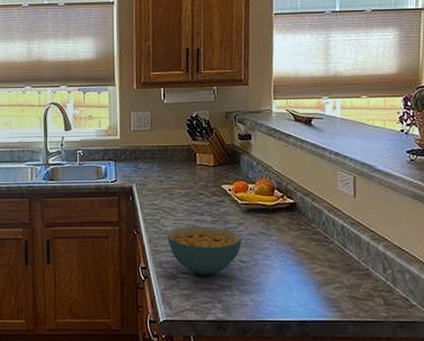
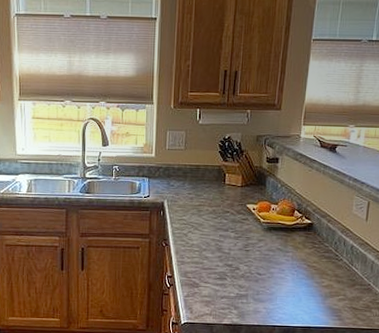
cereal bowl: present [167,227,241,275] -> none [193,241,260,285]

